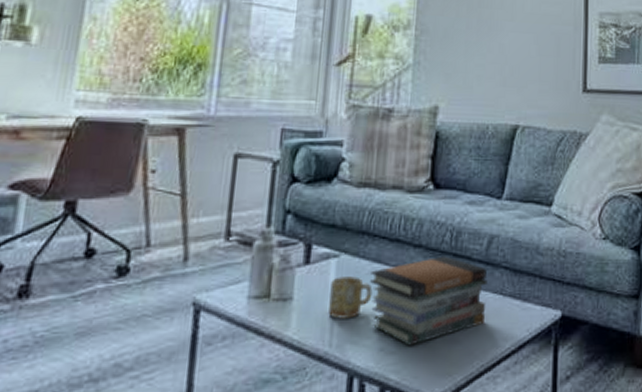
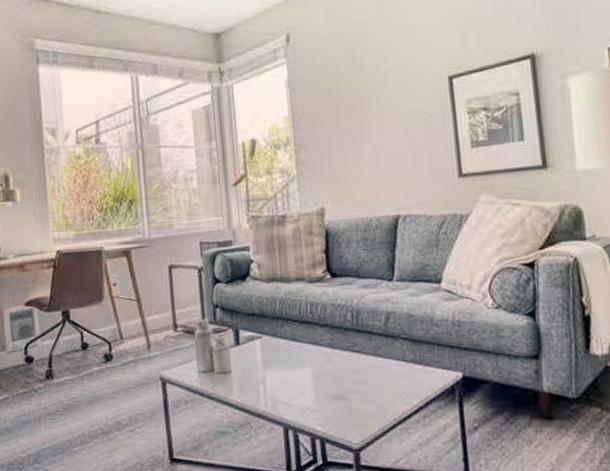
mug: present [328,276,373,320] -> none [258,352,293,387]
book stack: present [370,256,488,346] -> none [289,332,392,405]

